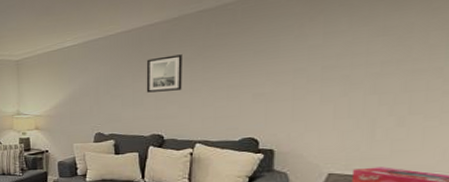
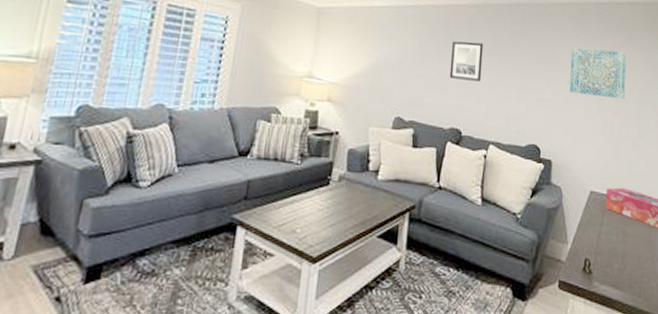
wall art: none [299,19,393,81] -> present [570,48,626,99]

